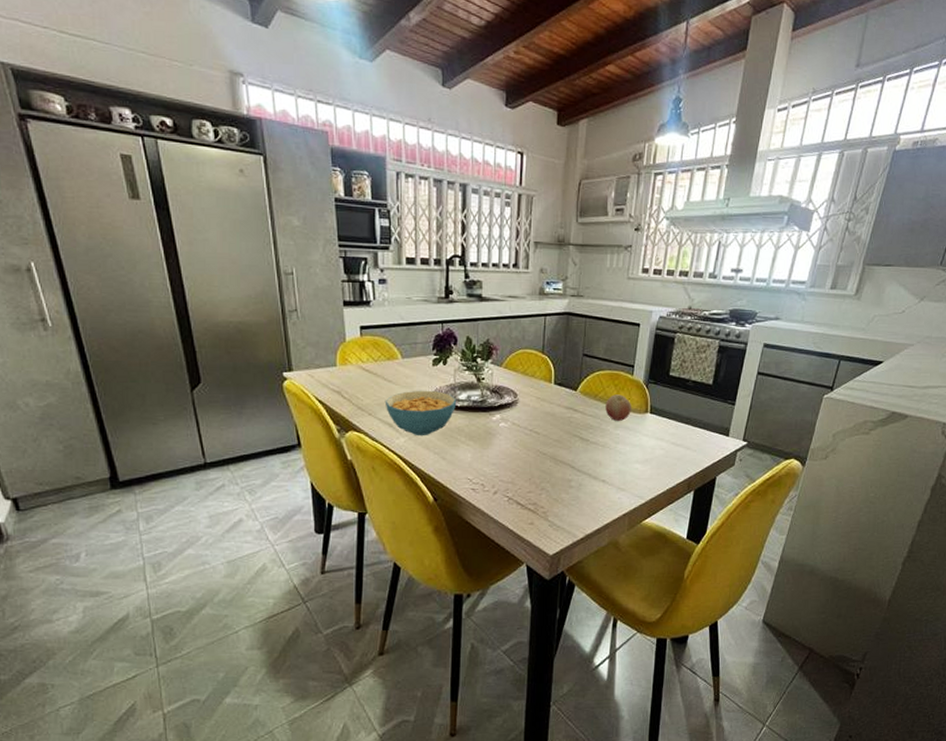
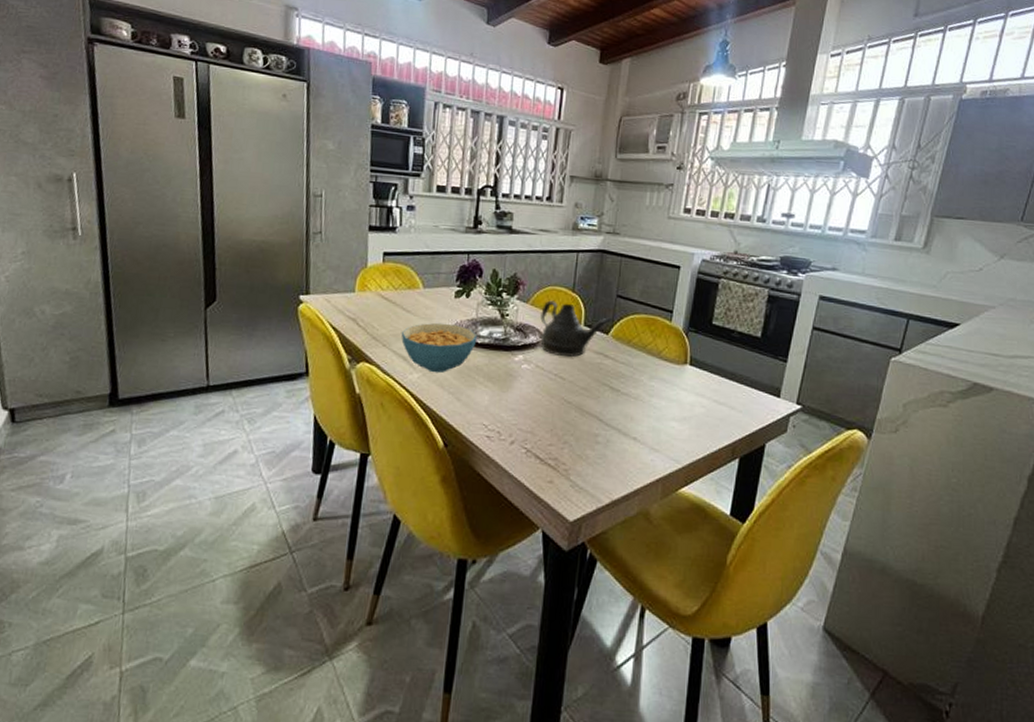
teapot: none [514,363,581,413] -> present [540,300,614,357]
fruit: present [605,394,631,421] -> none [639,341,669,371]

